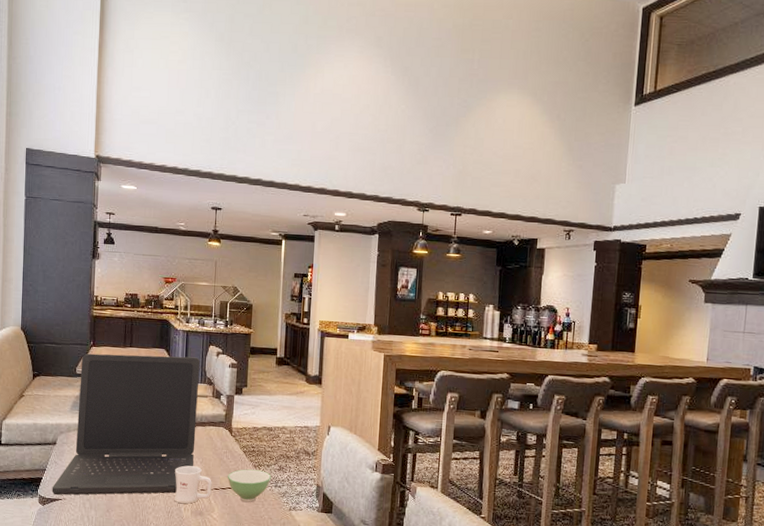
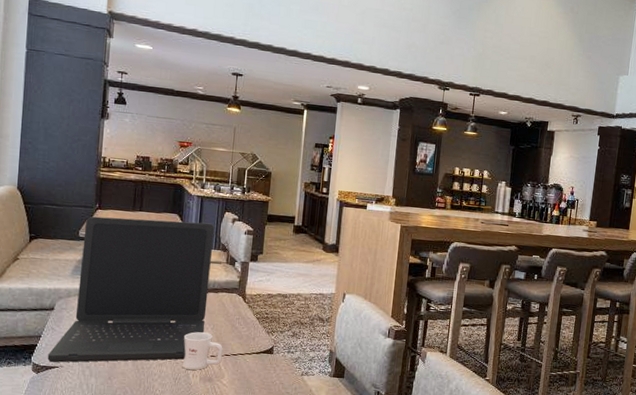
bowl: present [227,469,272,503] -> none [238,335,285,369]

